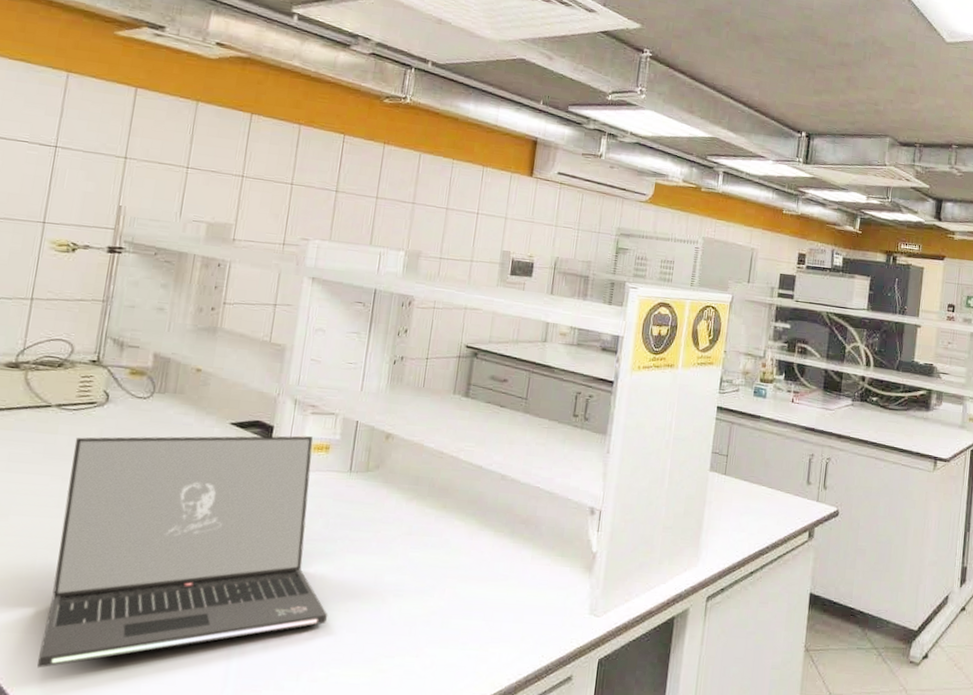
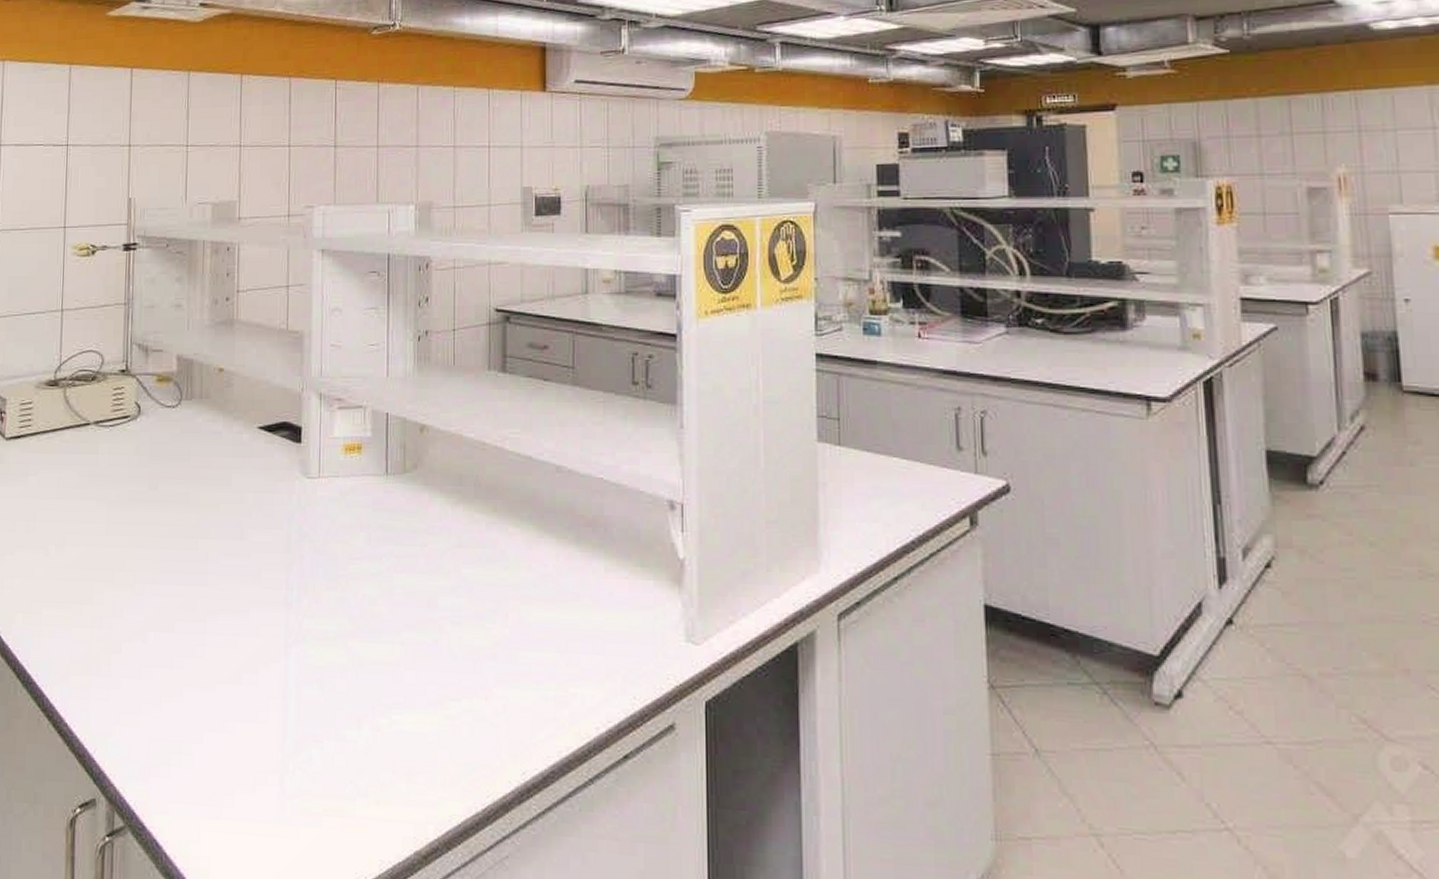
laptop: present [37,435,328,668] -> none [104,436,383,715]

